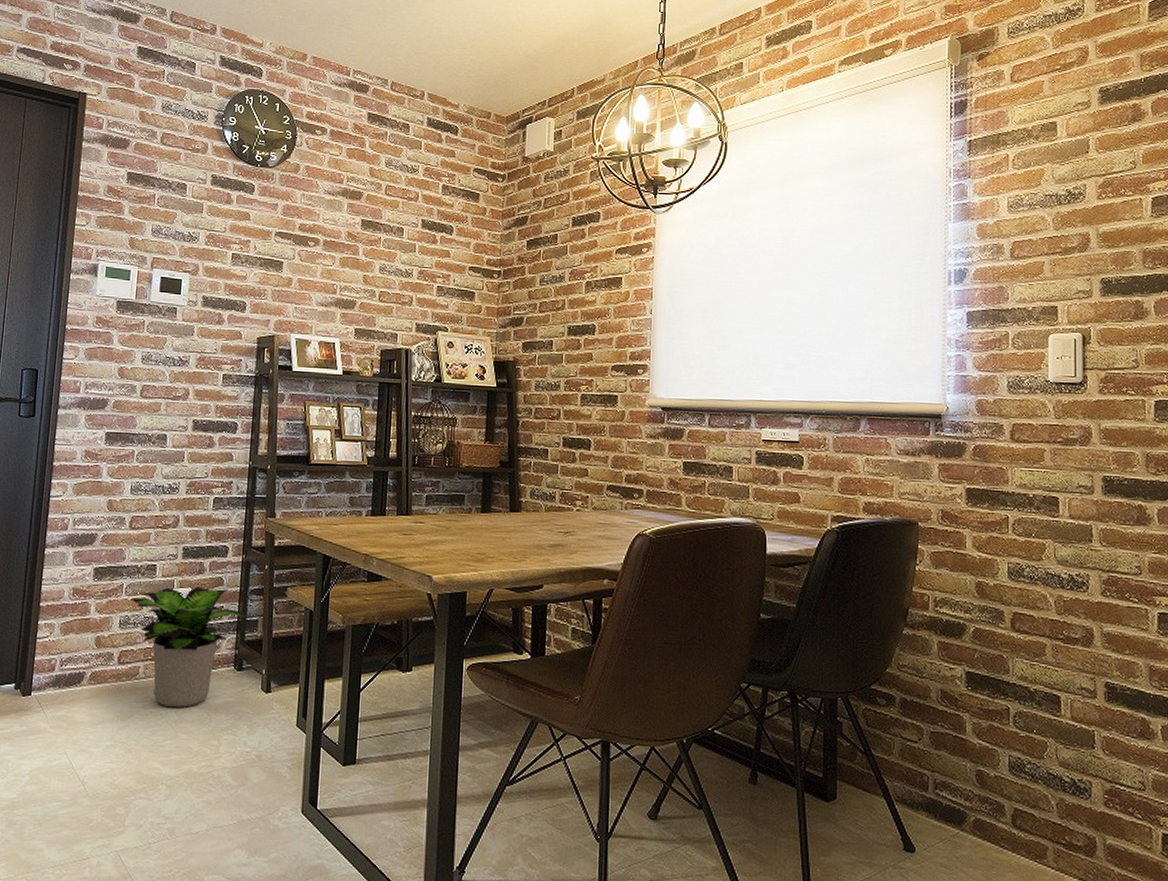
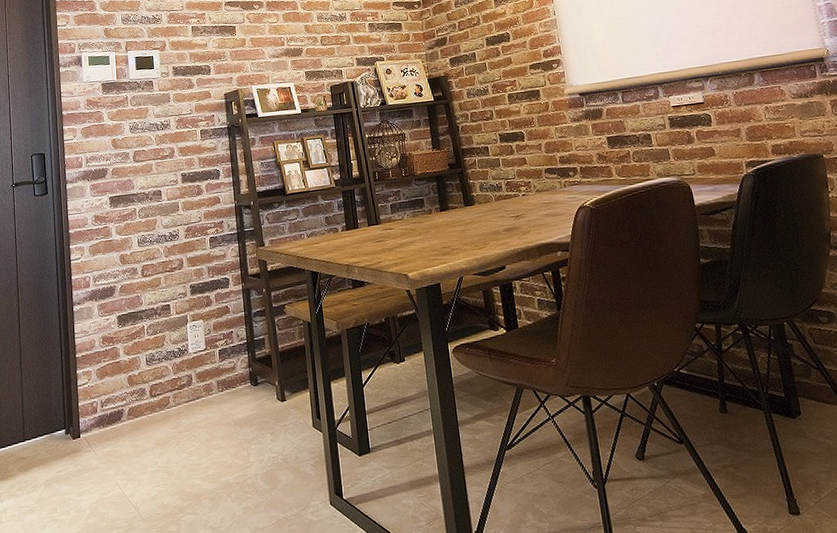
potted plant: present [130,586,248,708] -> none [152,316,256,429]

